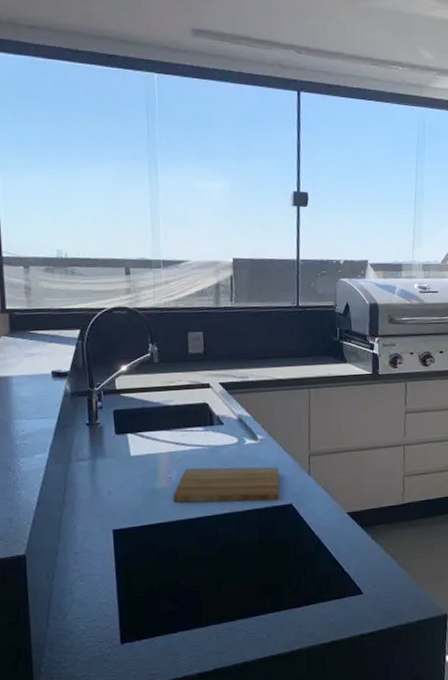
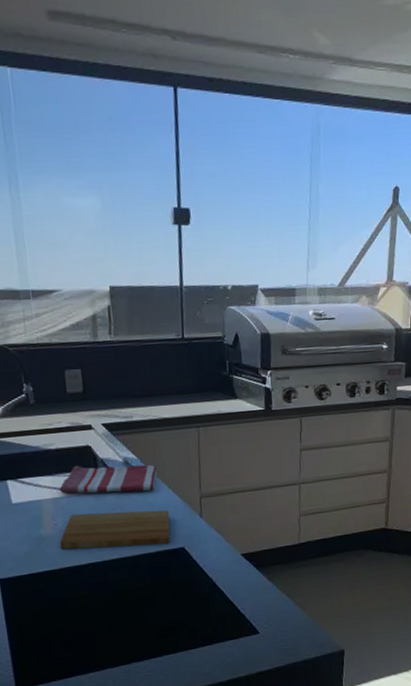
dish towel: none [176,421,270,449] -> present [59,464,158,494]

